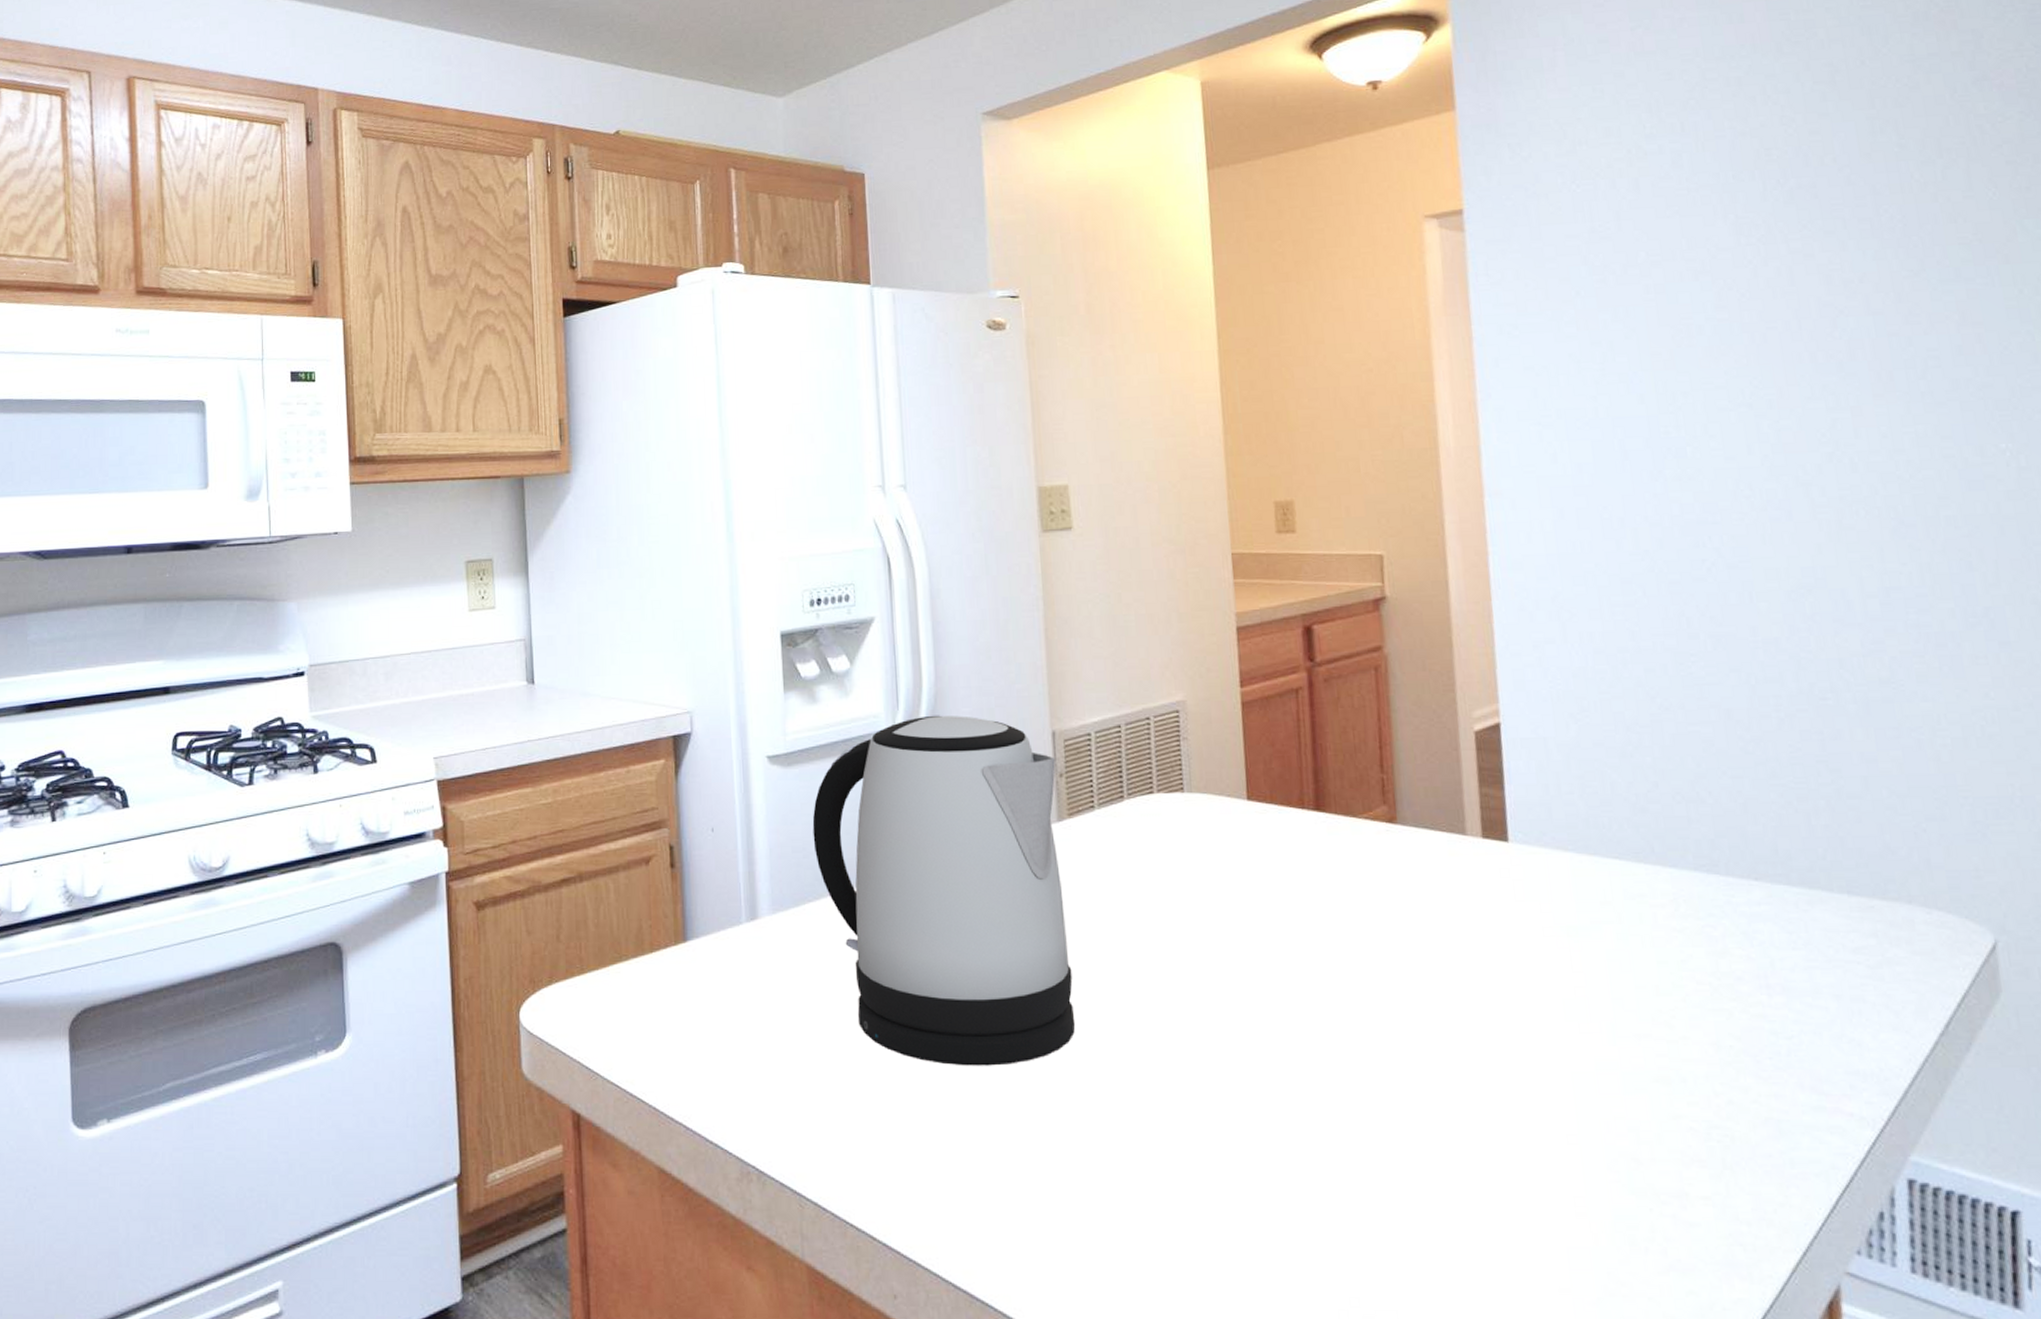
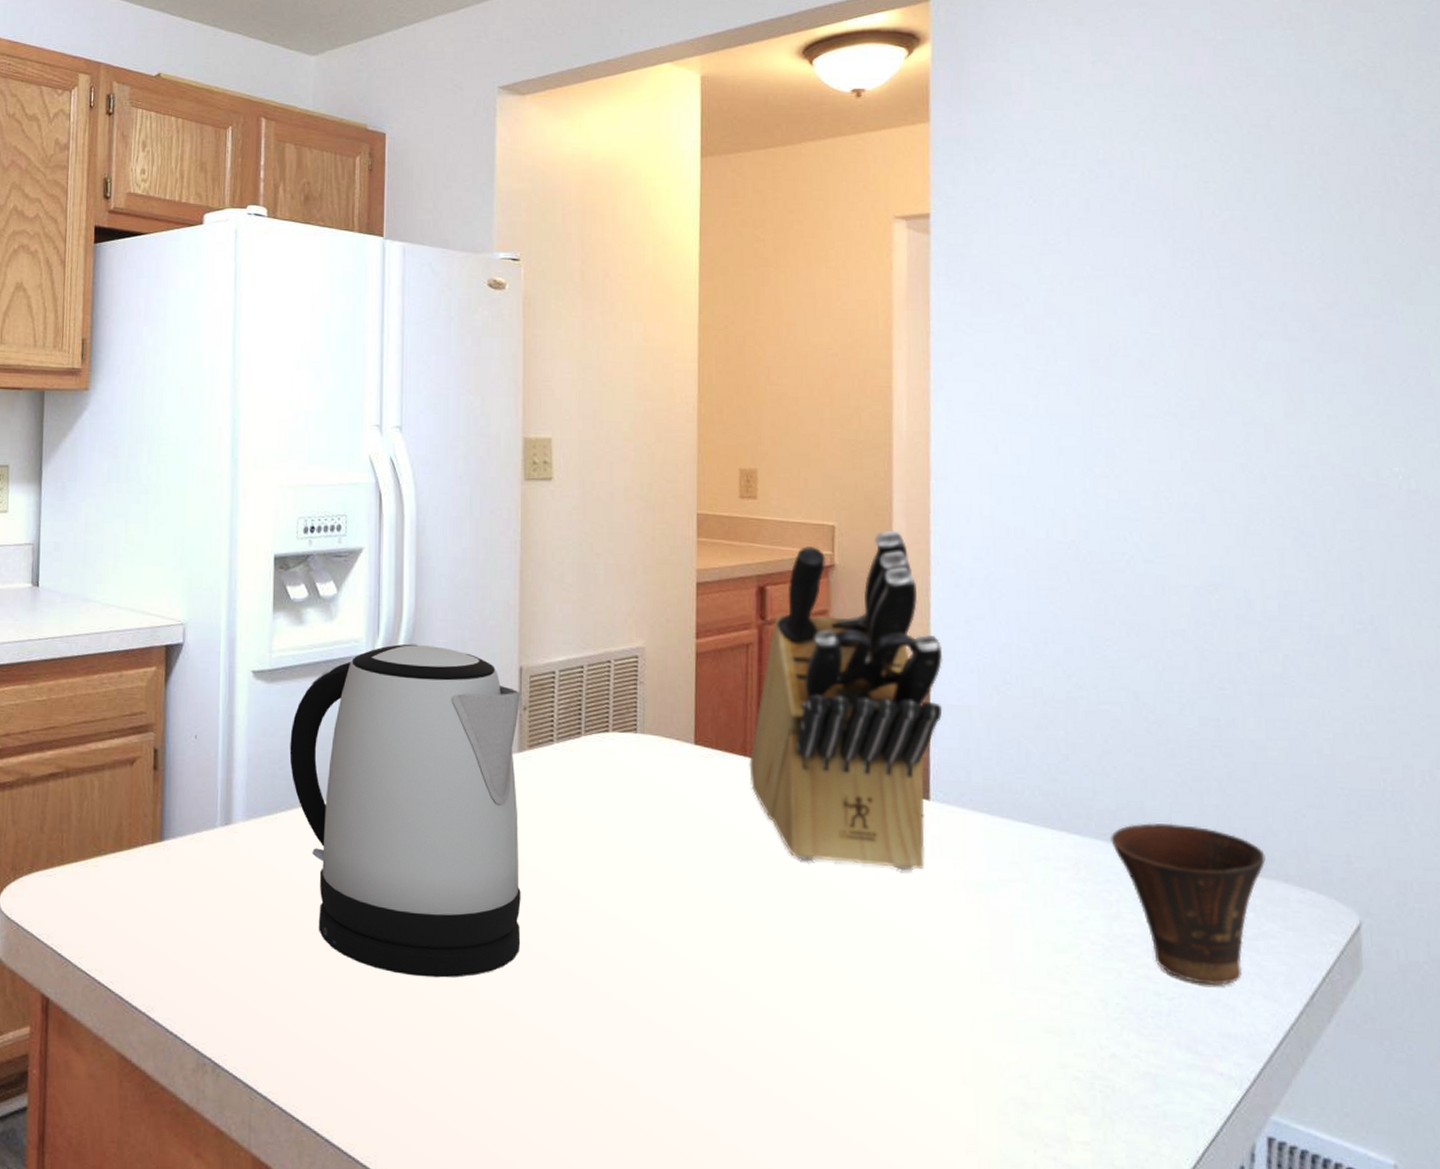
knife block: none [1307,555,1516,919] -> present [749,530,943,871]
cup: none [1710,848,1885,1021] -> present [1111,823,1266,986]

